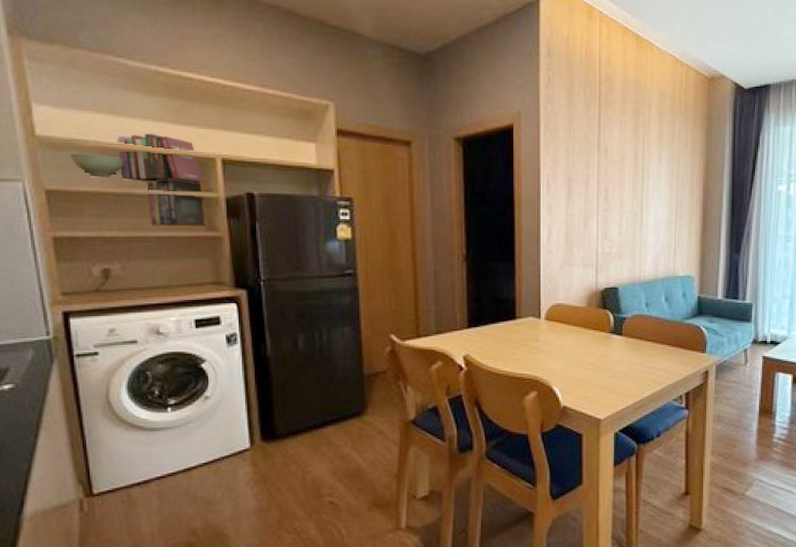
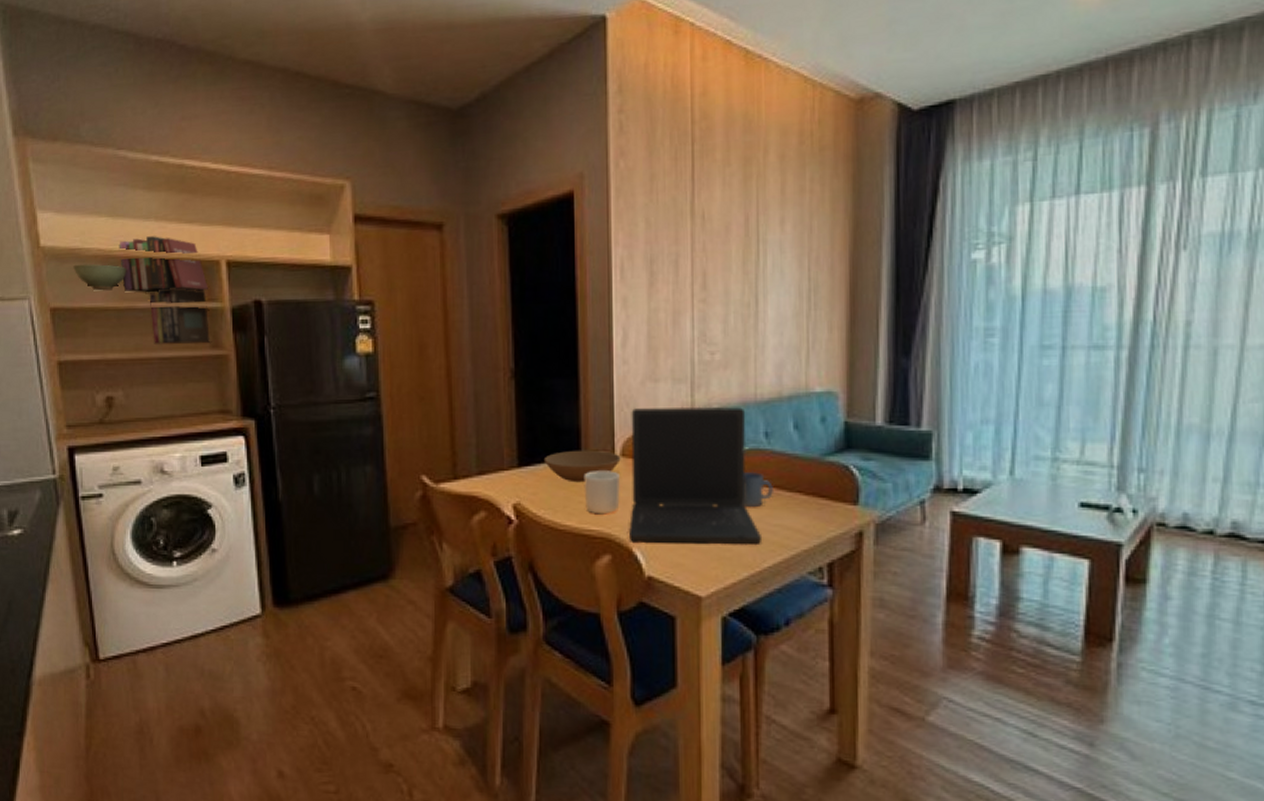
bowl: none [487,315,545,339] -> present [543,450,621,483]
mug: none [517,330,544,362] -> present [583,471,620,515]
laptop: none [550,284,642,382] -> present [629,406,761,546]
mug: none [629,330,652,356] -> present [741,471,775,508]

